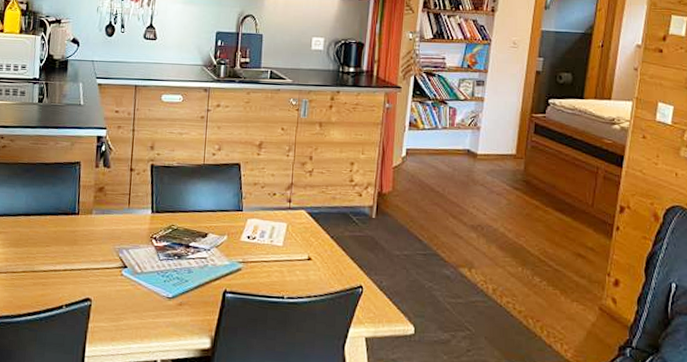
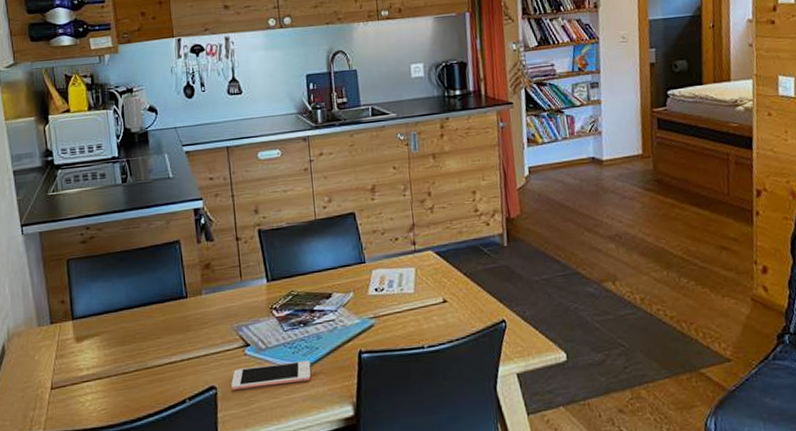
cell phone: none [105,286,179,309] -> present [231,360,311,390]

